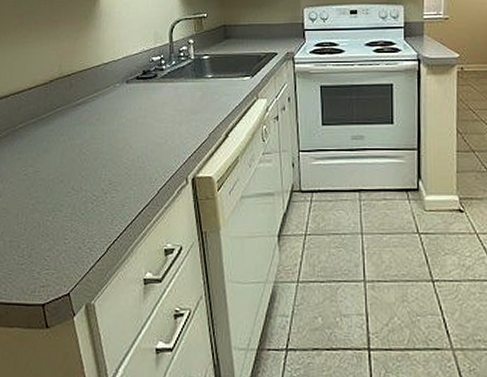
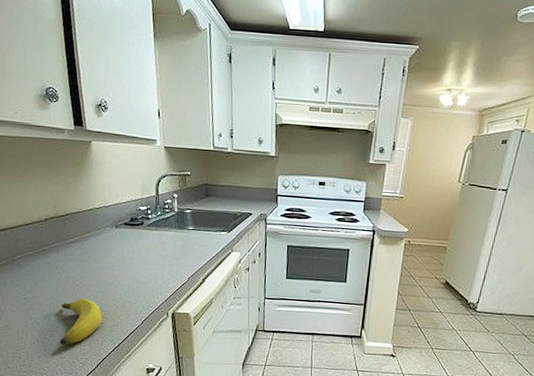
banana: none [63,168,113,228] -> present [59,298,103,346]

